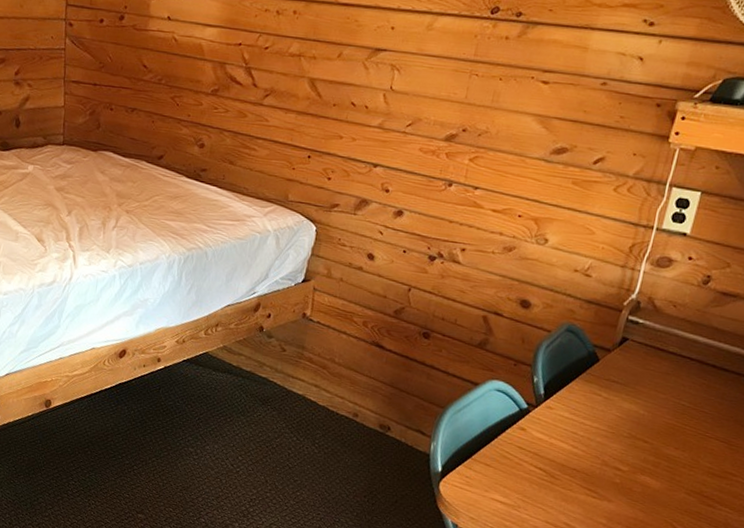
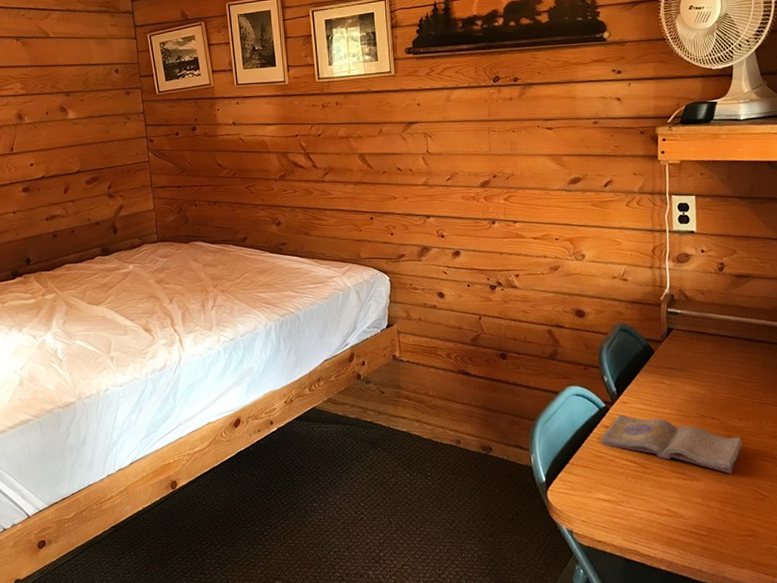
diary: none [512,418,671,502] -> present [601,413,743,474]

